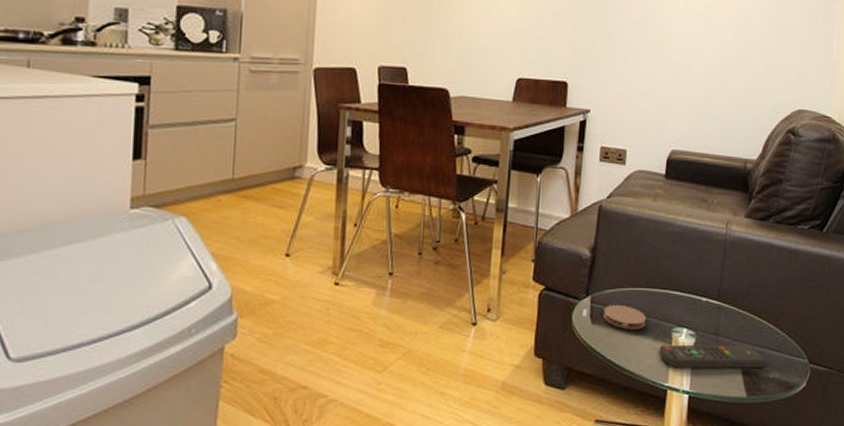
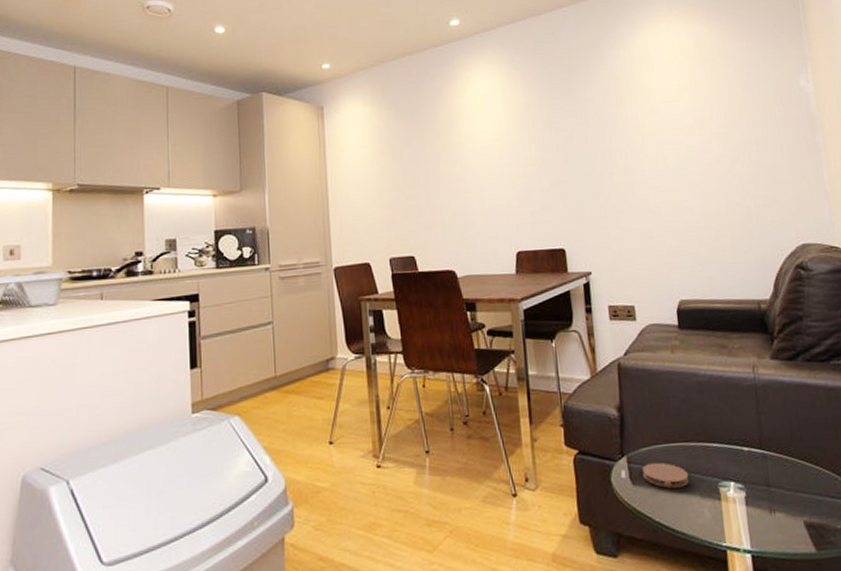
remote control: present [659,344,765,369] -> none [708,494,828,526]

